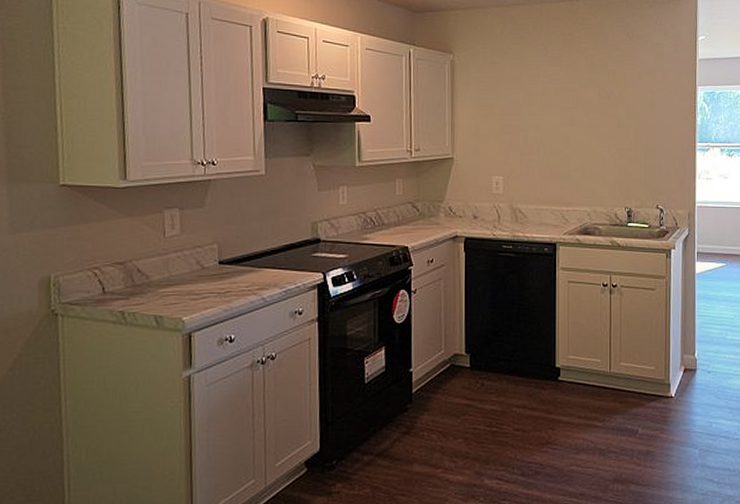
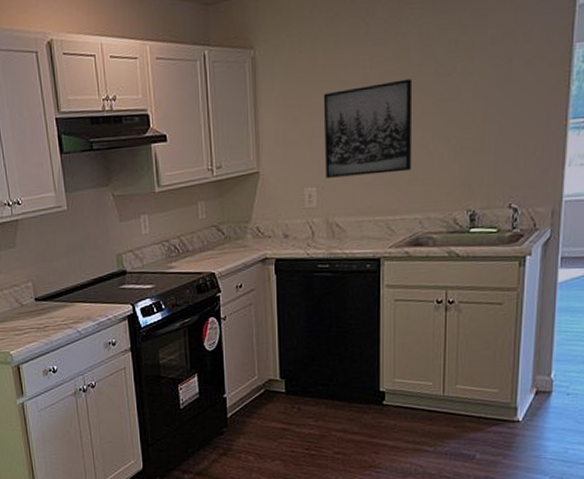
wall art: none [510,95,582,171] -> present [323,79,413,178]

